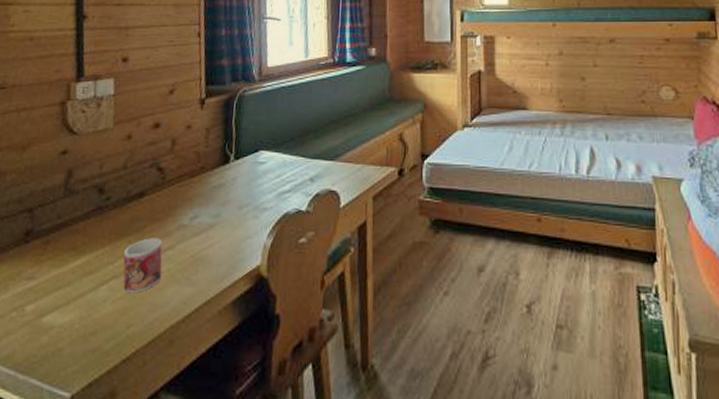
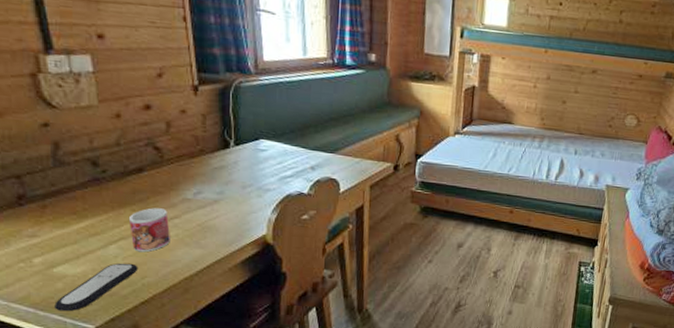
remote control: none [35,308,125,375] -> present [54,263,138,312]

